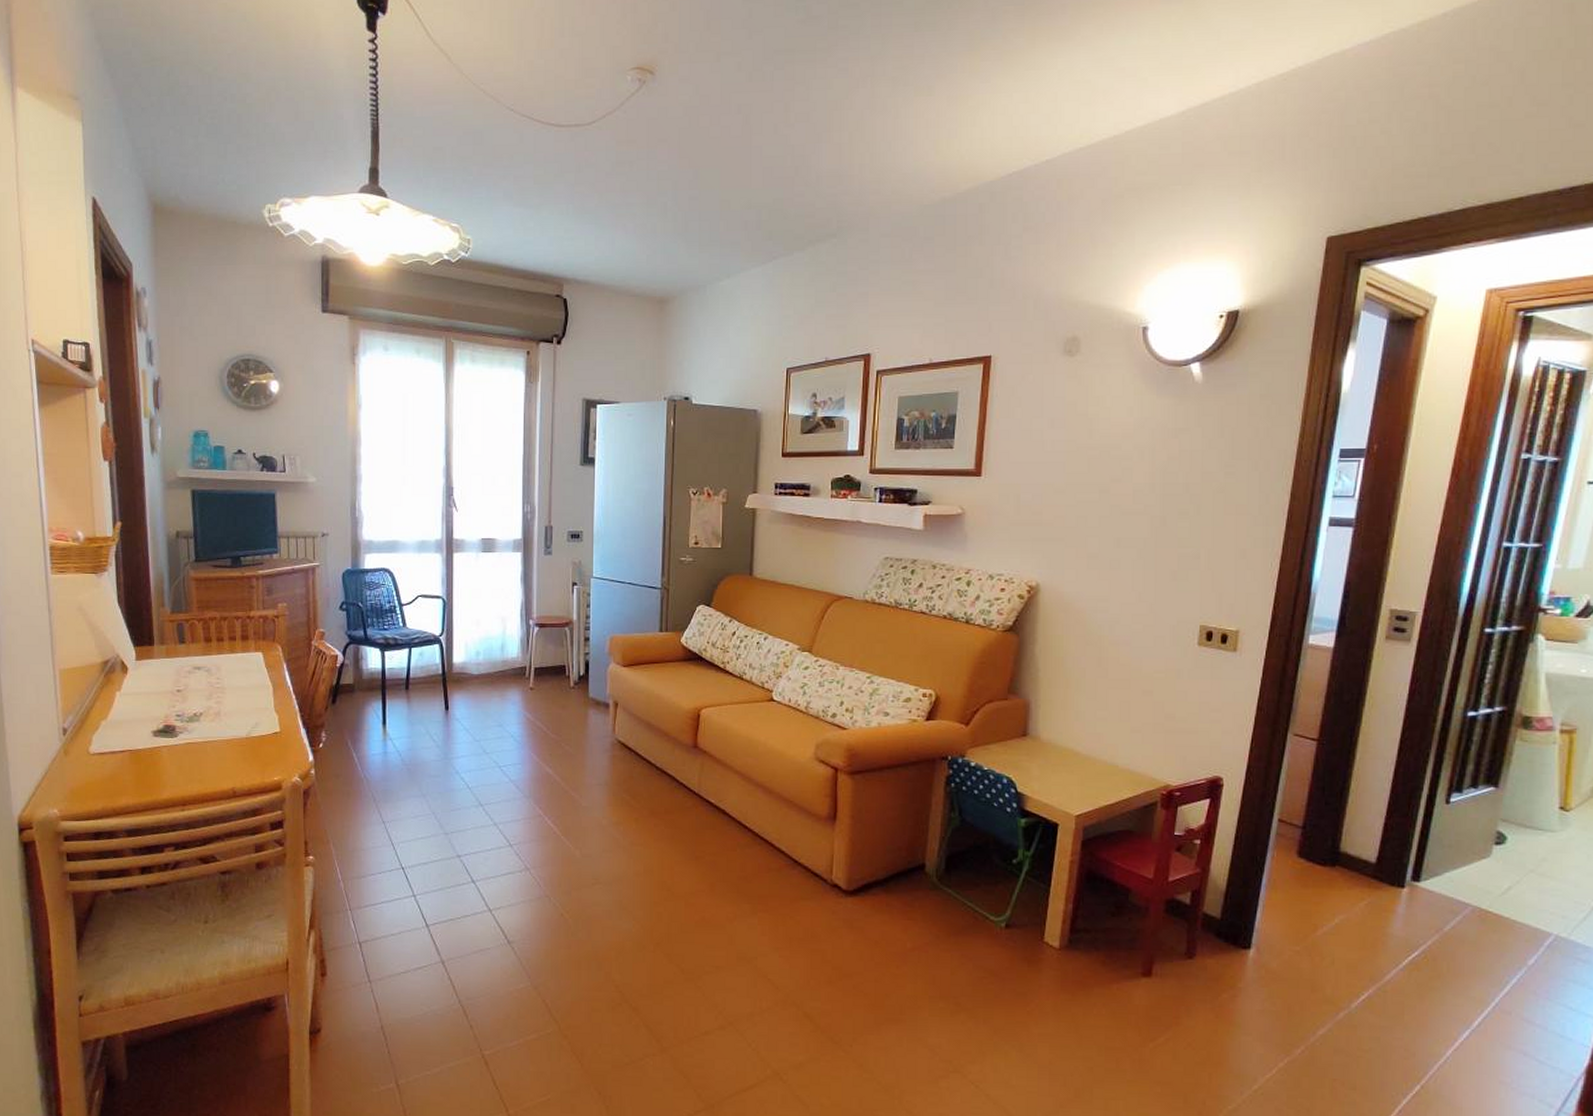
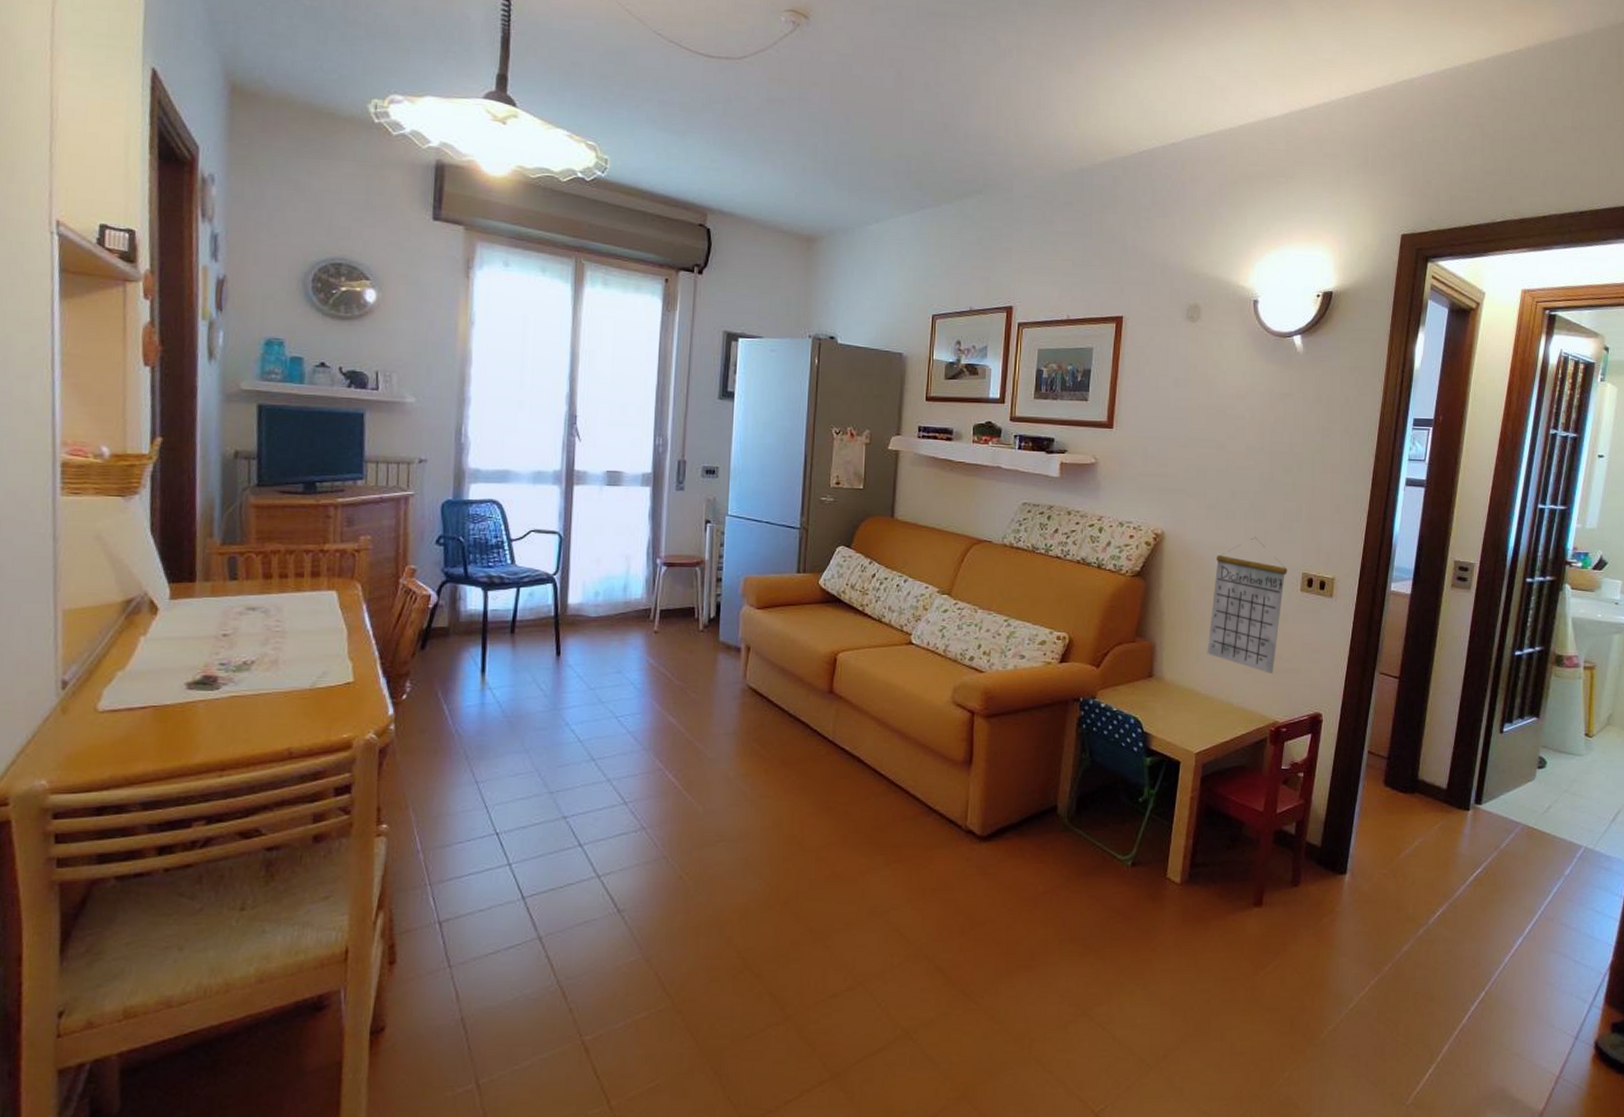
calendar: none [1088,588,1182,734] -> present [1207,537,1288,674]

